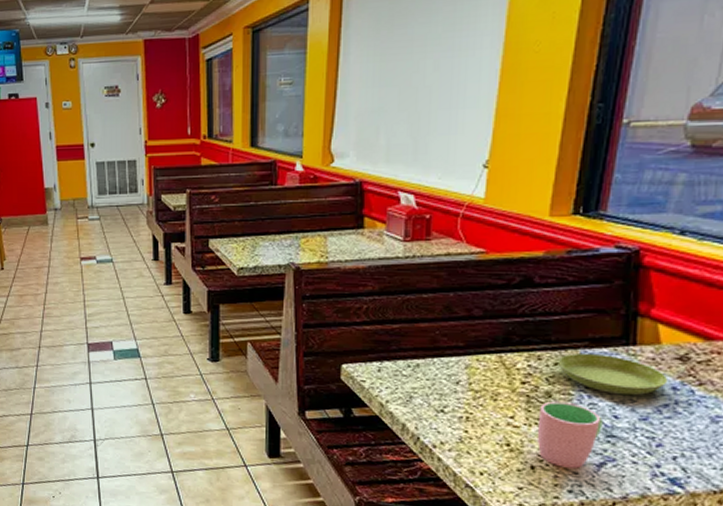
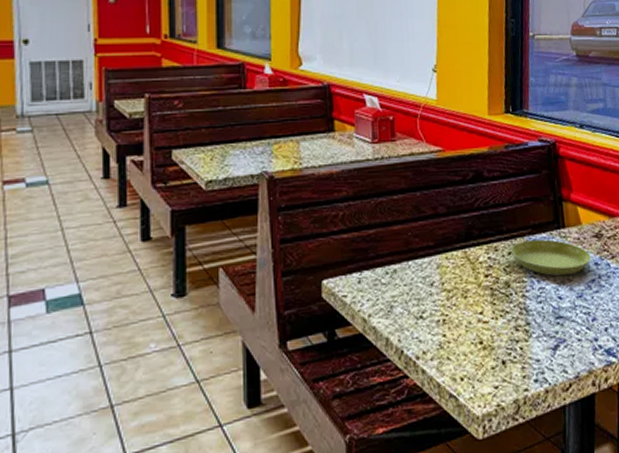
cup: present [536,401,603,469] -> none [502,289,552,357]

